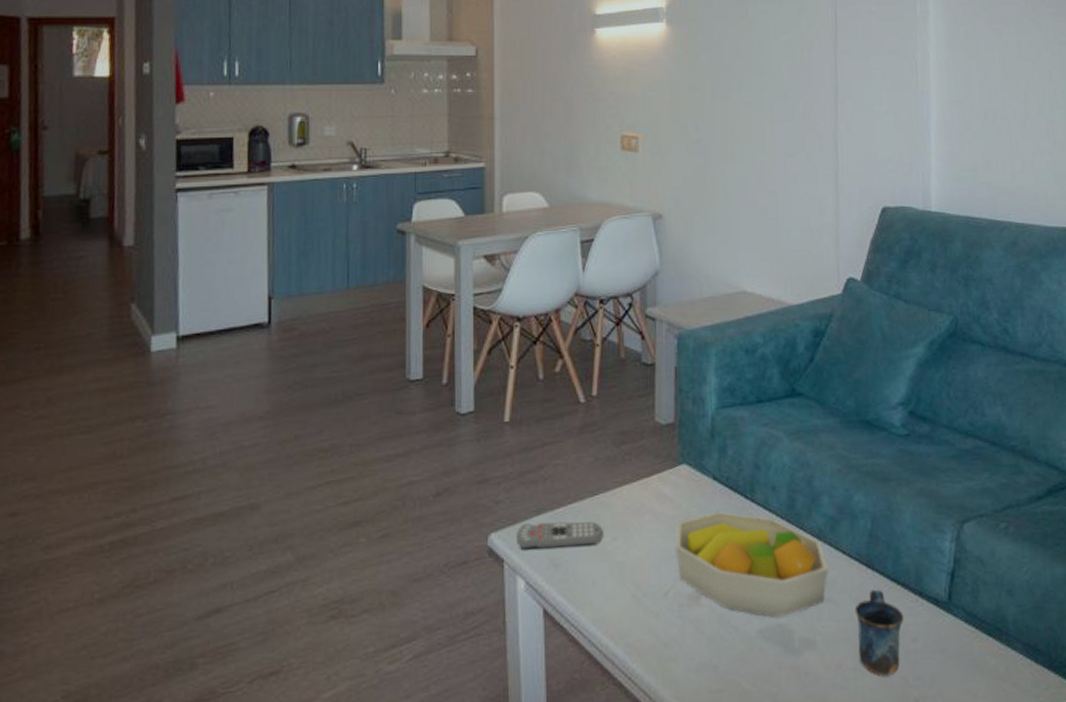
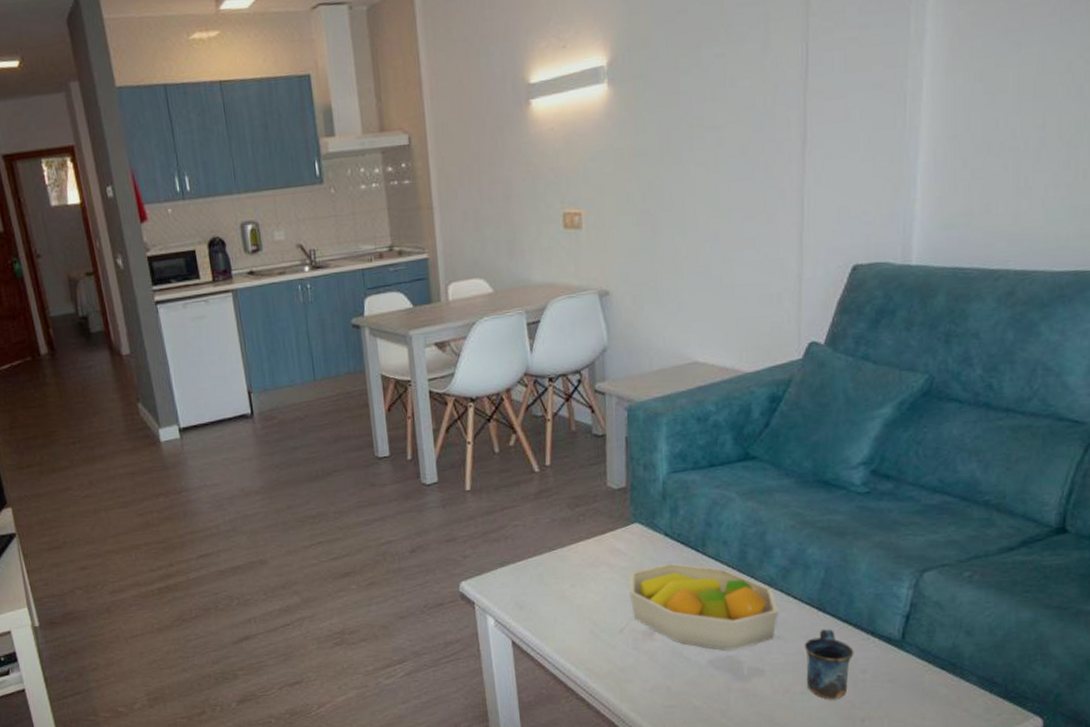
remote control: present [517,521,603,550] -> none [484,572,562,595]

